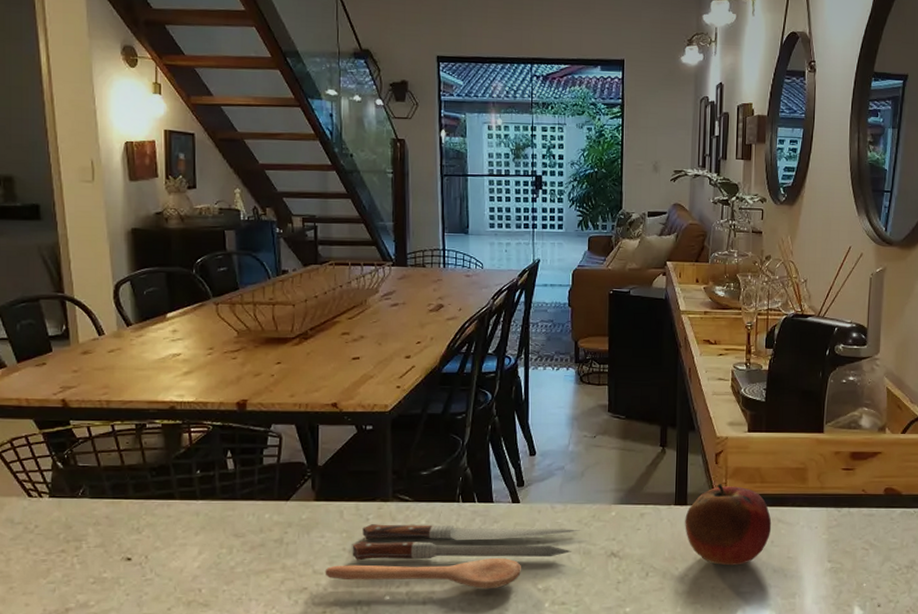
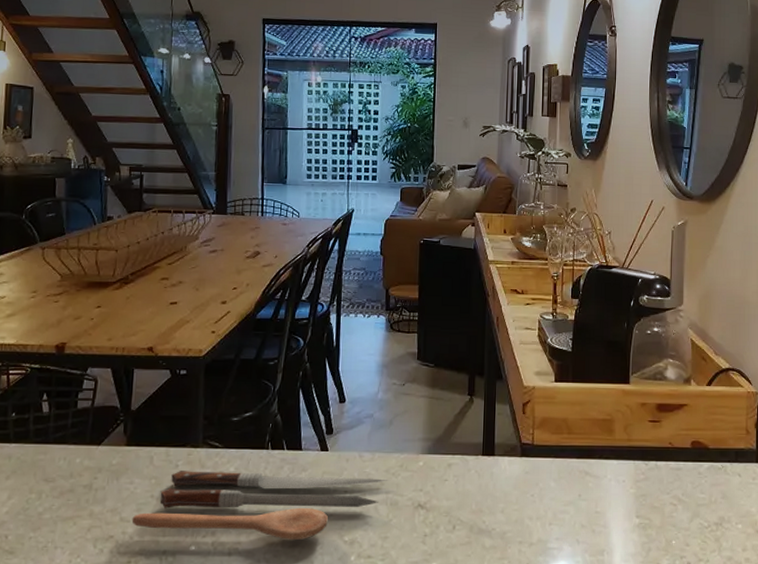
fruit: present [685,484,772,566] -> none [492,434,579,520]

